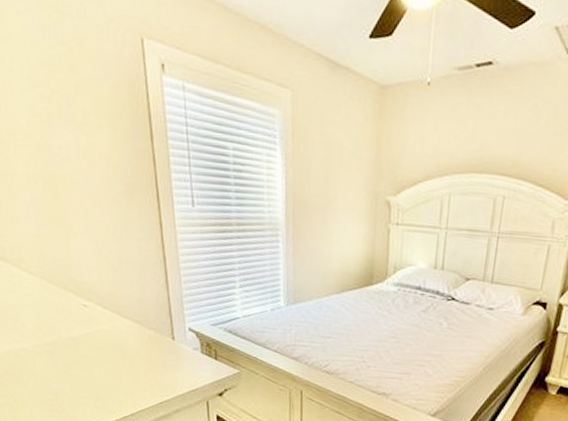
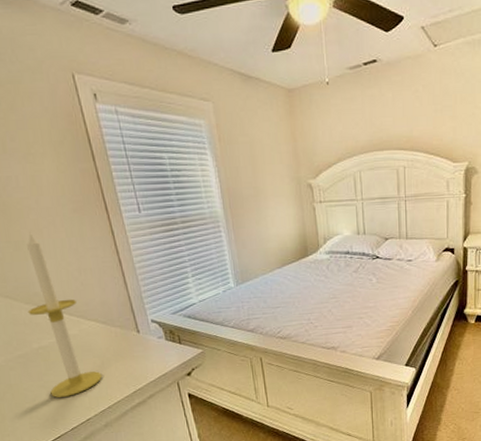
candle: none [61,210,129,396] -> present [27,232,102,398]

